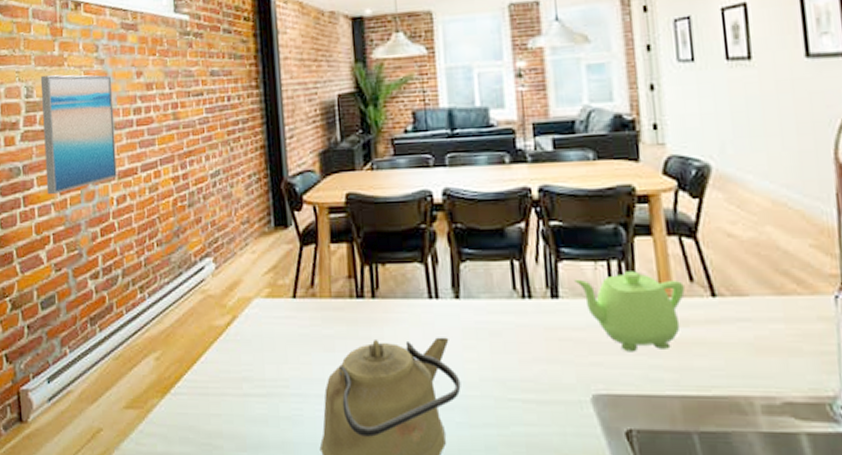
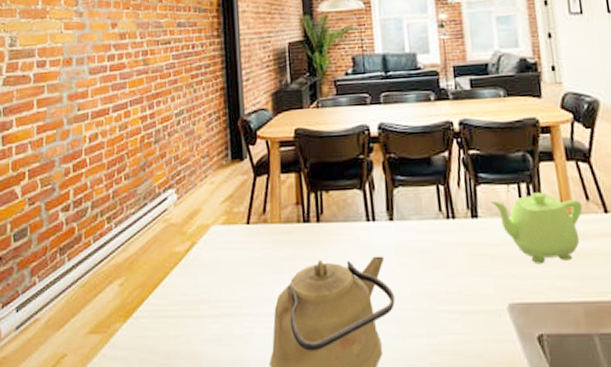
wall art: present [40,75,117,195] -> none [24,26,90,135]

